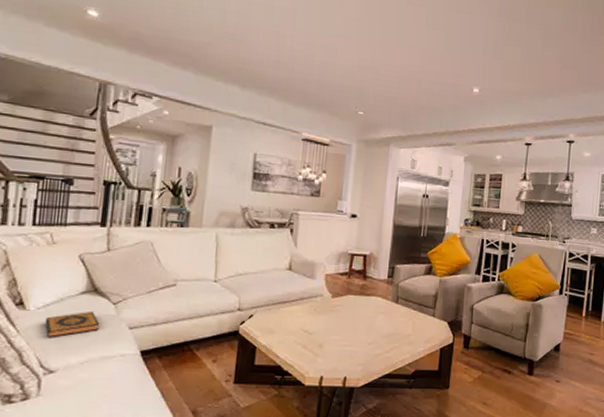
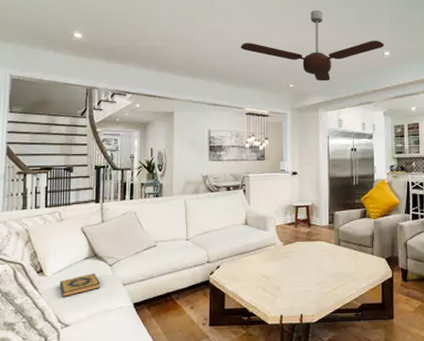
ceiling fan: none [303,26,474,114] -> present [241,10,384,81]

